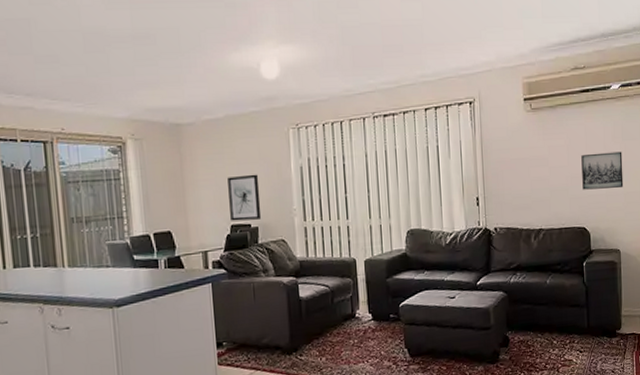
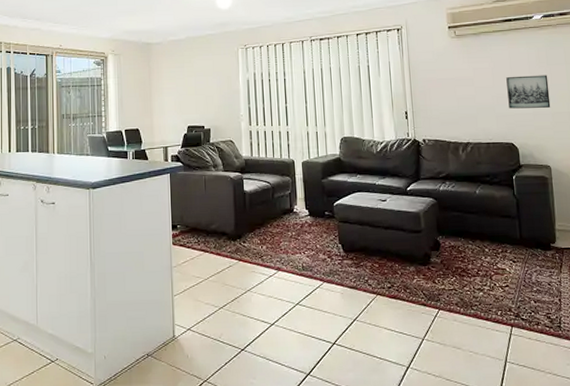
wall art: present [227,174,262,221] -> none [186,85,214,123]

